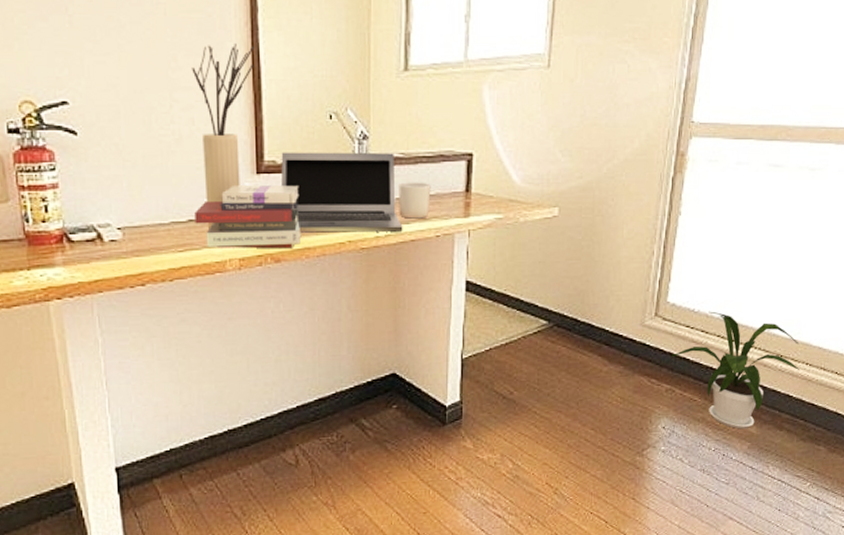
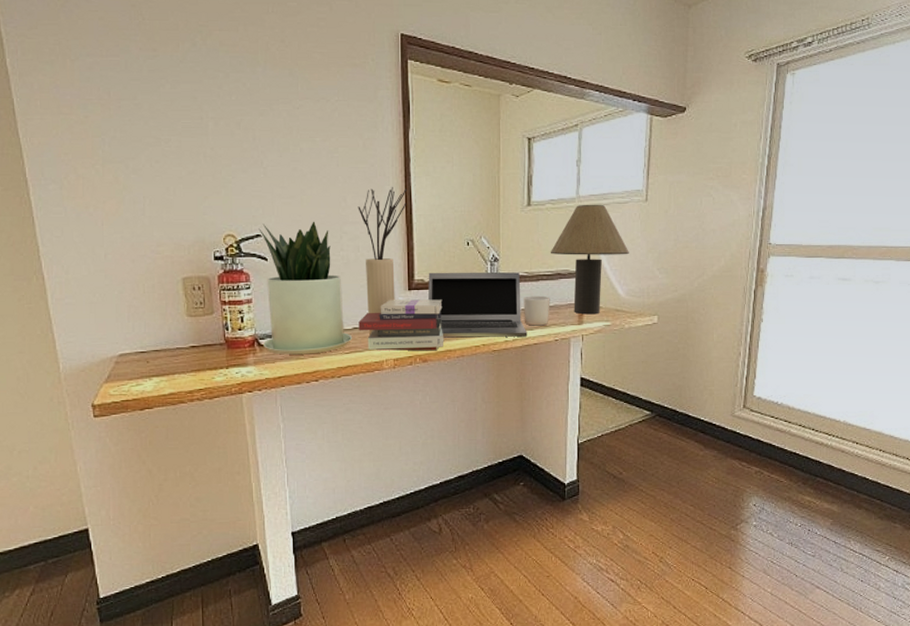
planter: none [64,85,188,253] -> present [259,221,353,355]
table lamp: none [432,70,527,205] -> present [551,204,629,315]
house plant: present [671,311,799,430] -> none [758,404,874,508]

